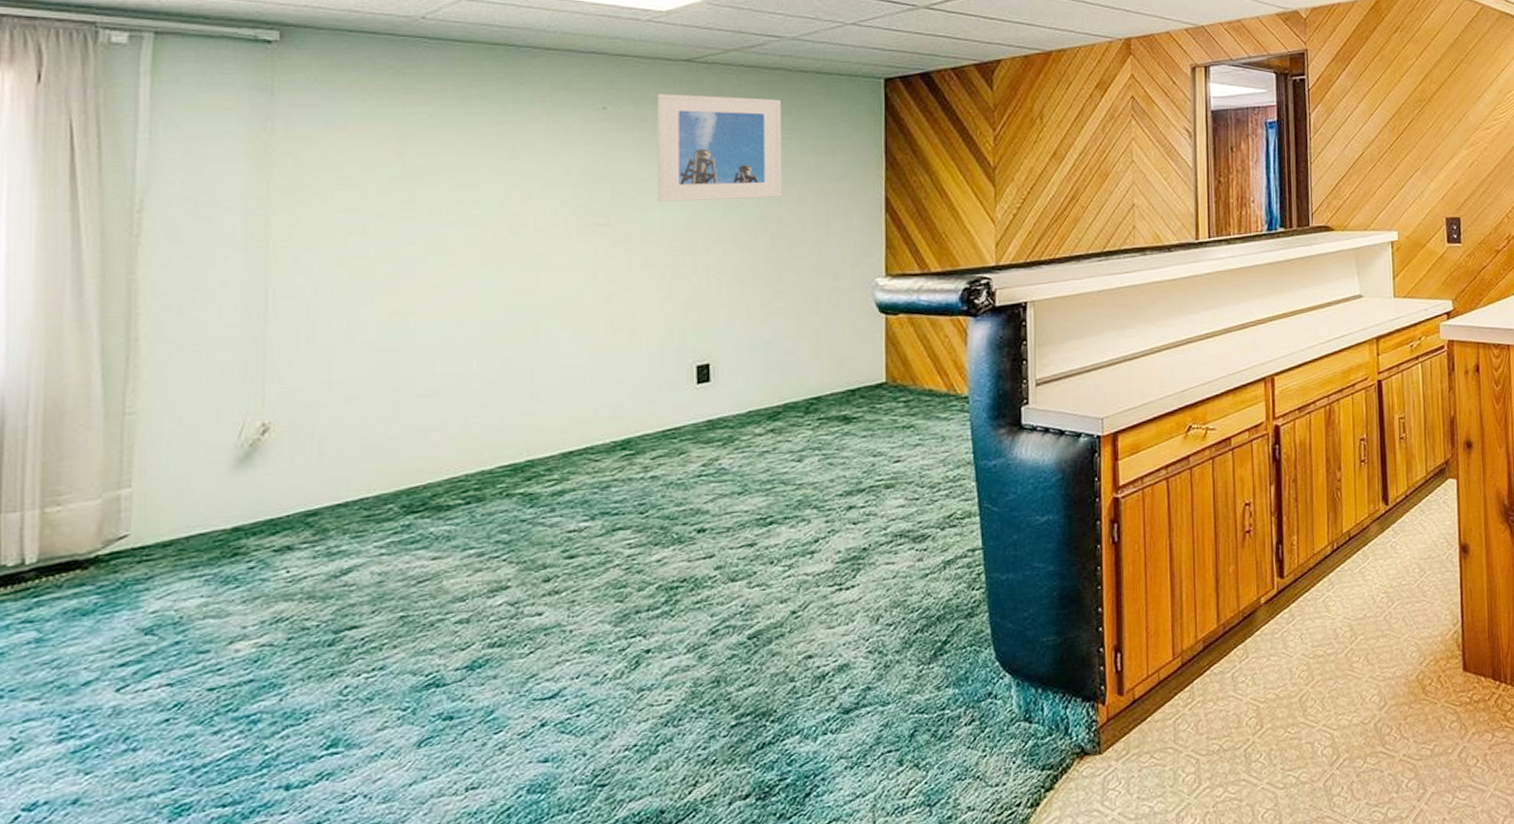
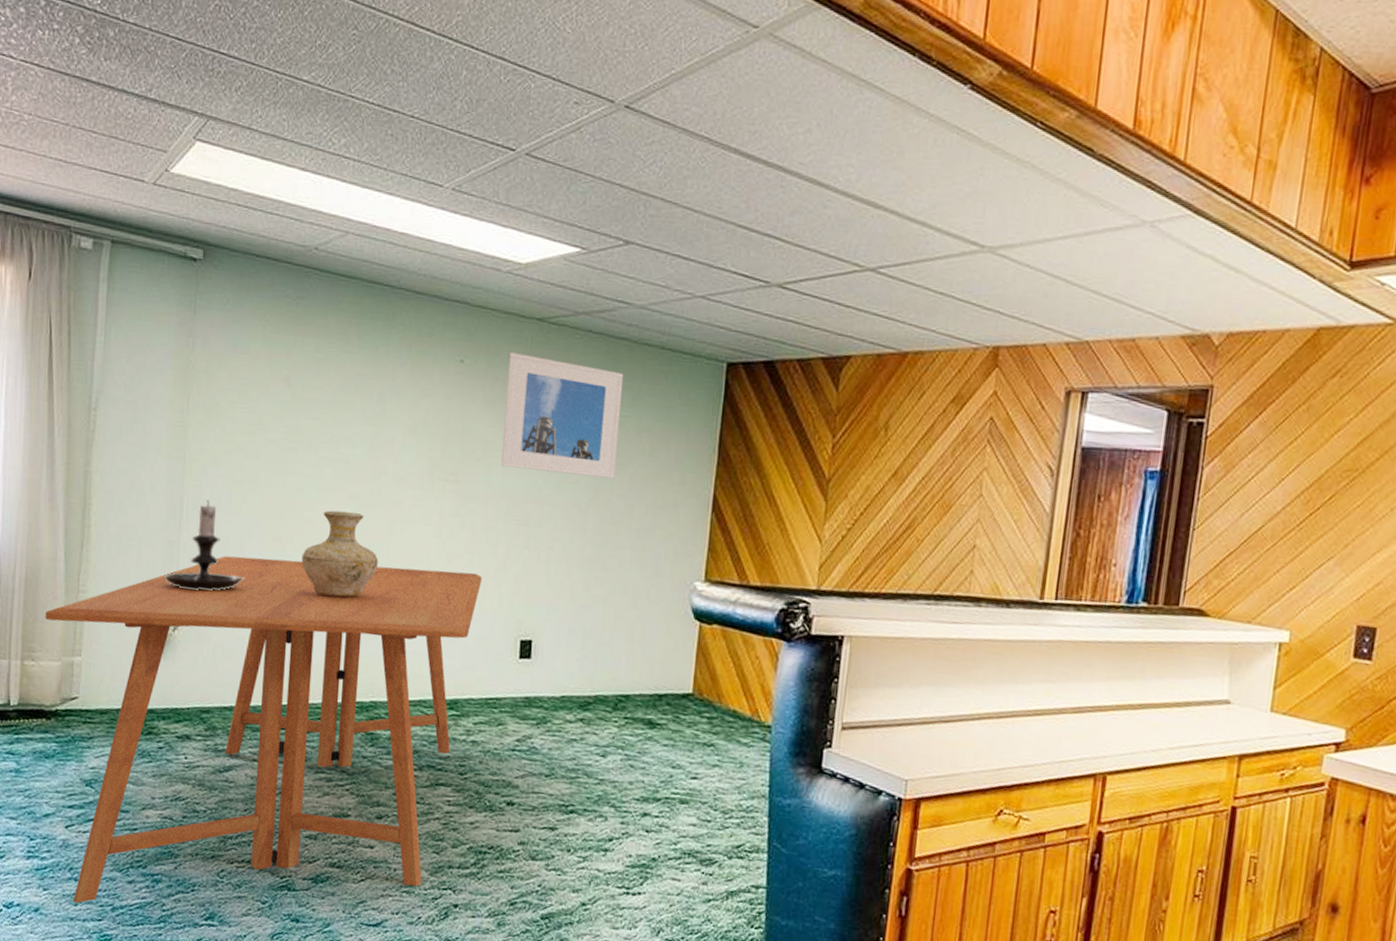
dining table: none [75,309,647,778] -> present [45,555,482,904]
candle holder: none [247,286,355,386] -> present [164,500,244,591]
vase: none [428,272,524,362] -> present [301,510,379,598]

